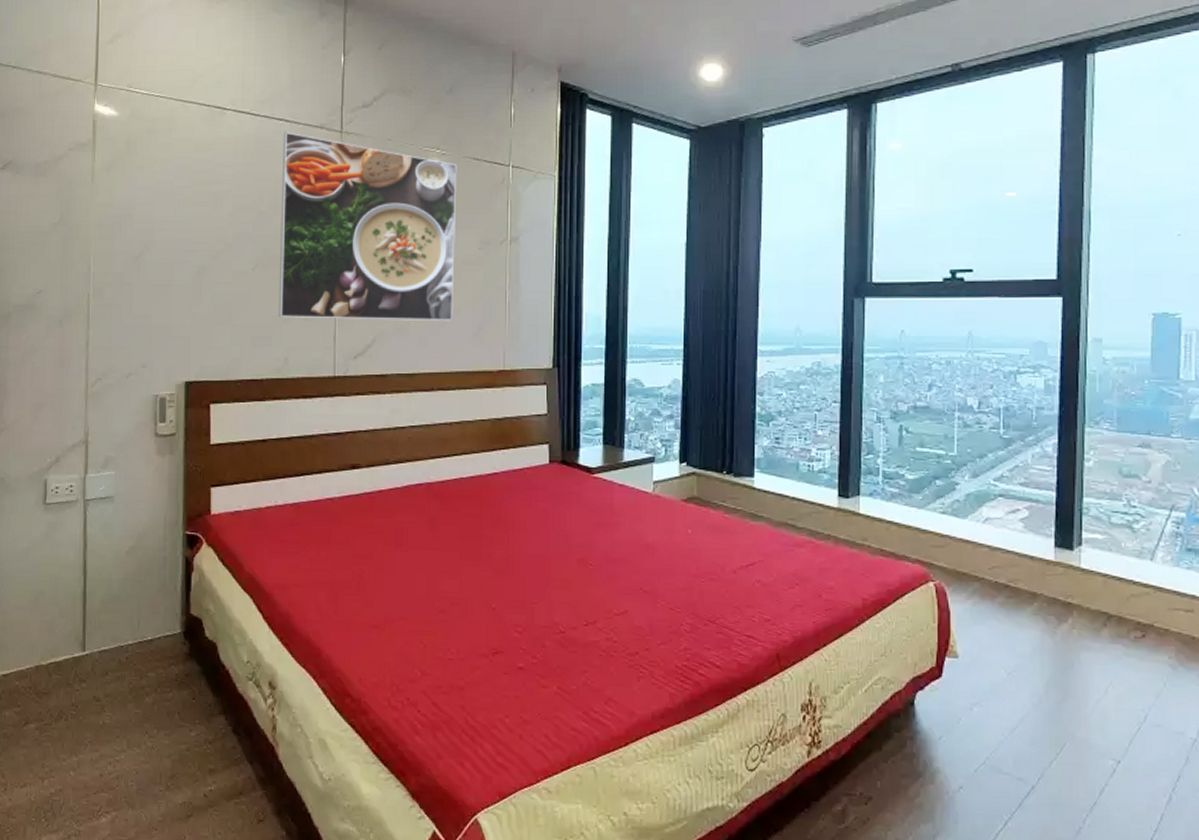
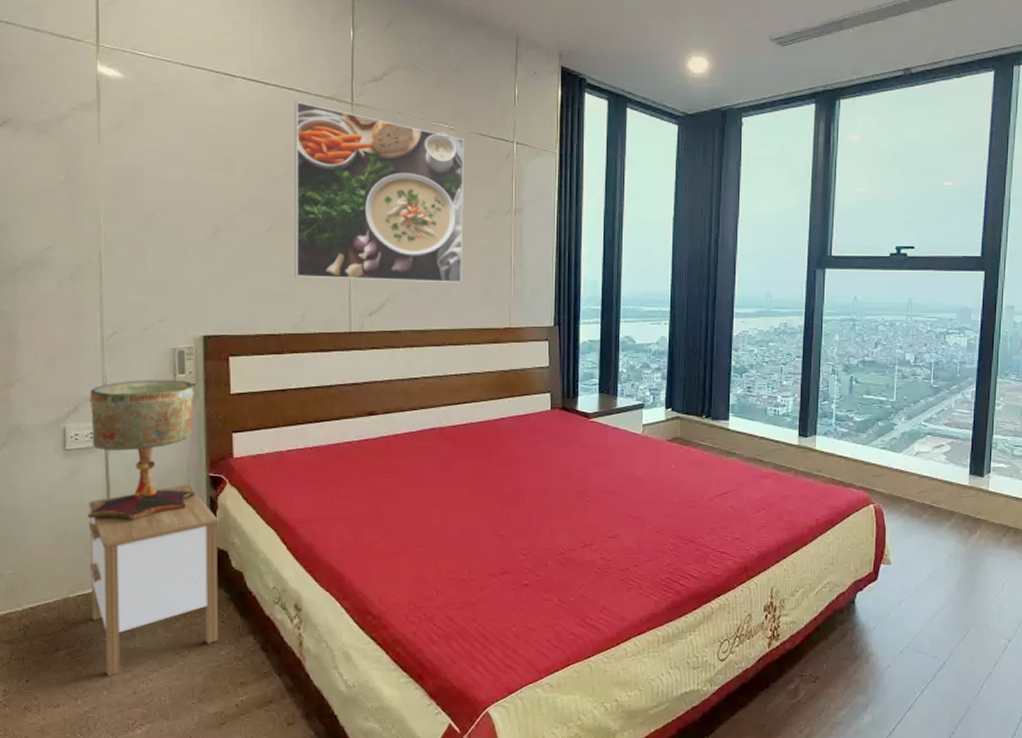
nightstand: none [63,542,193,755] -> present [88,484,218,676]
table lamp: none [64,428,174,582] -> present [88,379,195,521]

